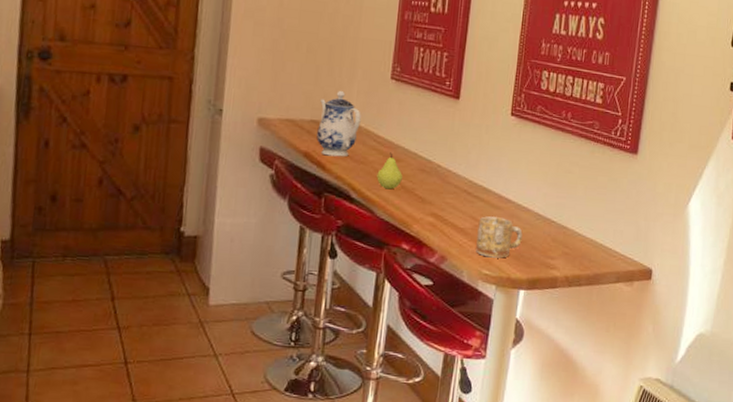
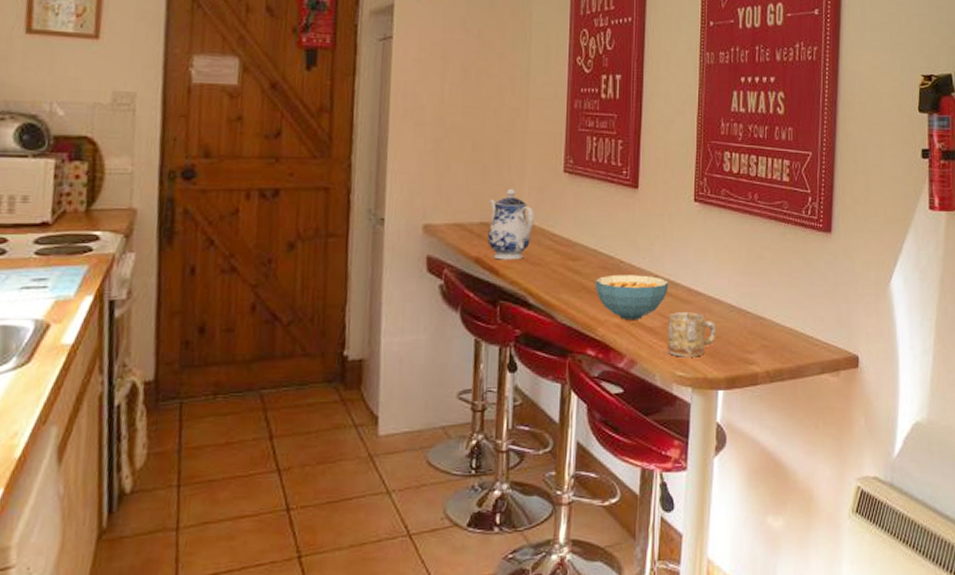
fruit: present [377,152,403,190] -> none [555,251,583,291]
cereal bowl: none [413,177,482,220] -> present [595,274,669,319]

